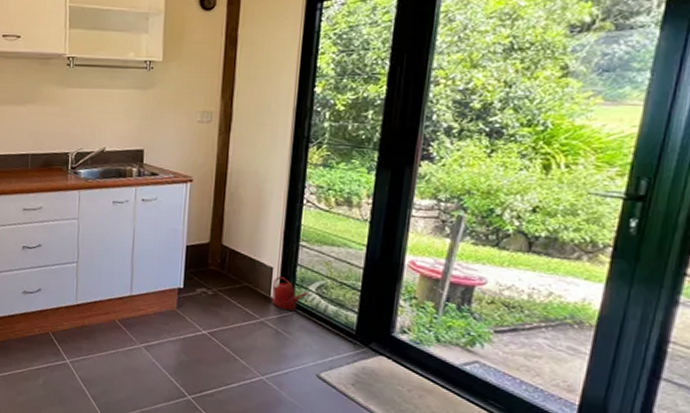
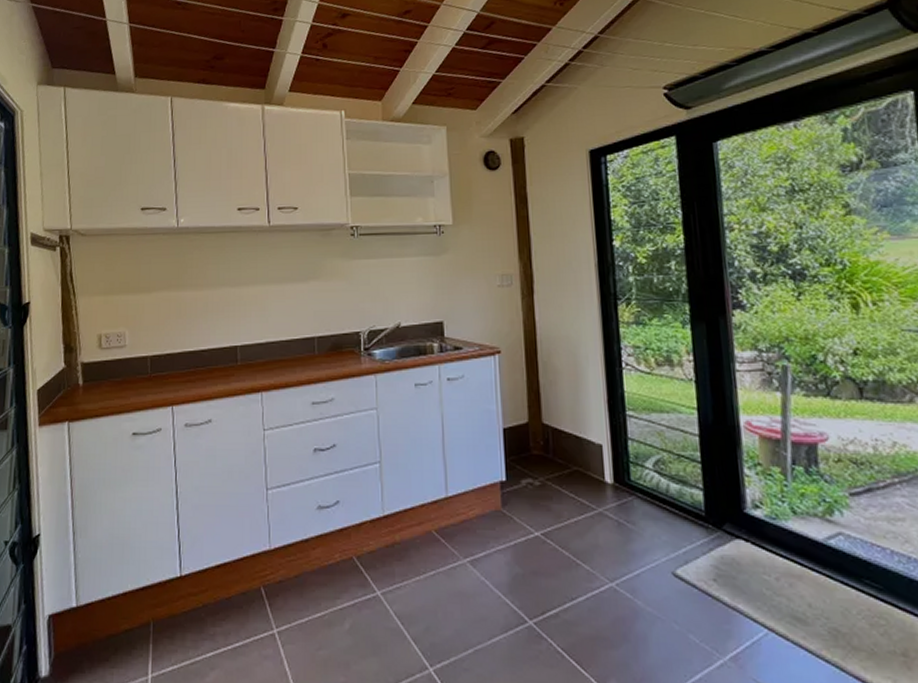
watering can: present [271,276,311,312] -> none [605,455,649,496]

